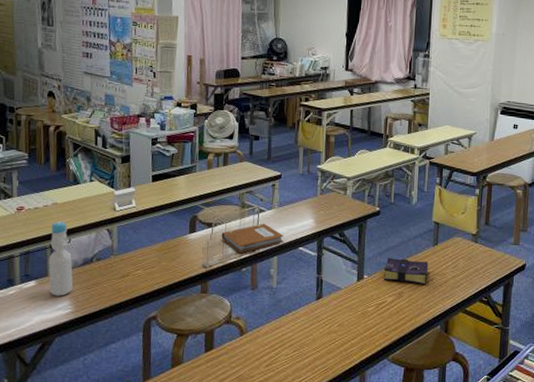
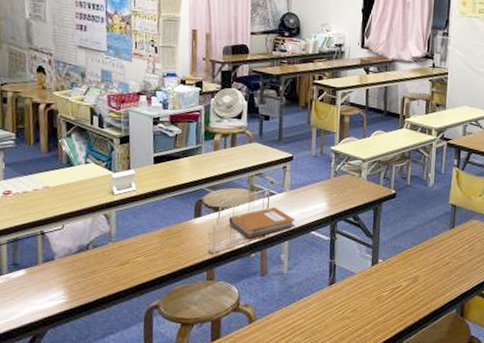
bottle: present [48,221,73,296] -> none [39,205,67,286]
book: present [383,258,429,285] -> none [398,241,445,269]

